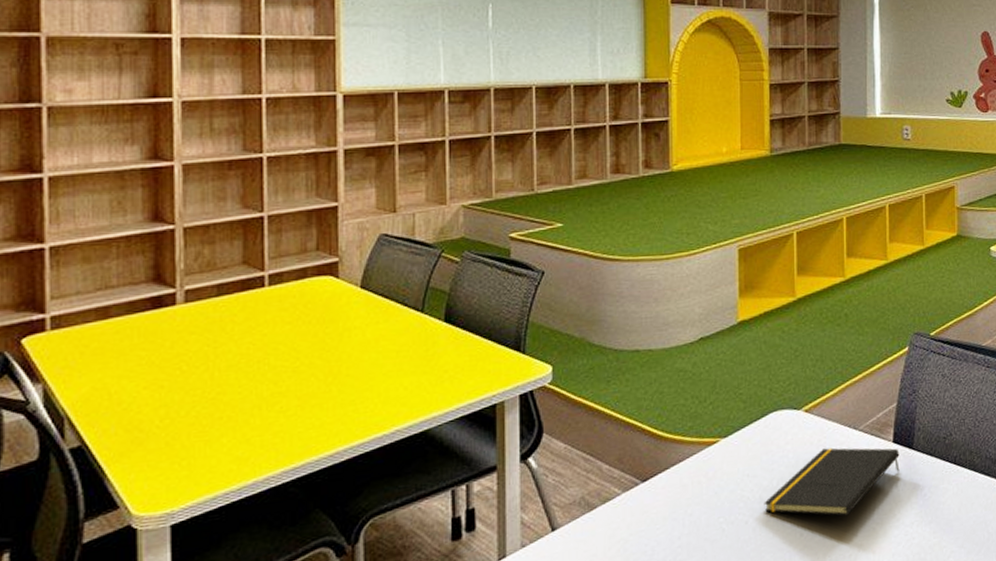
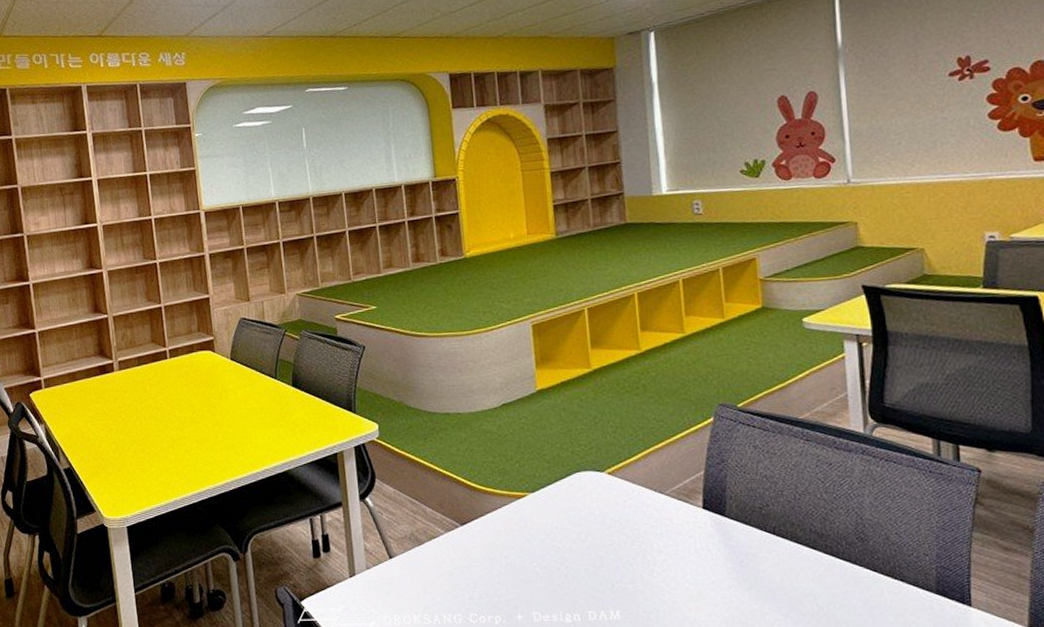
notepad: present [764,447,900,516] -> none [574,509,712,573]

